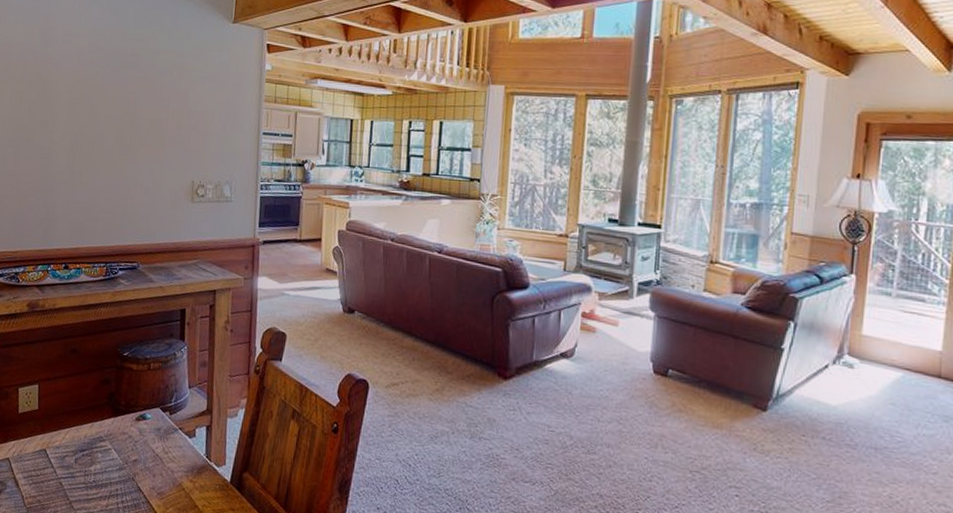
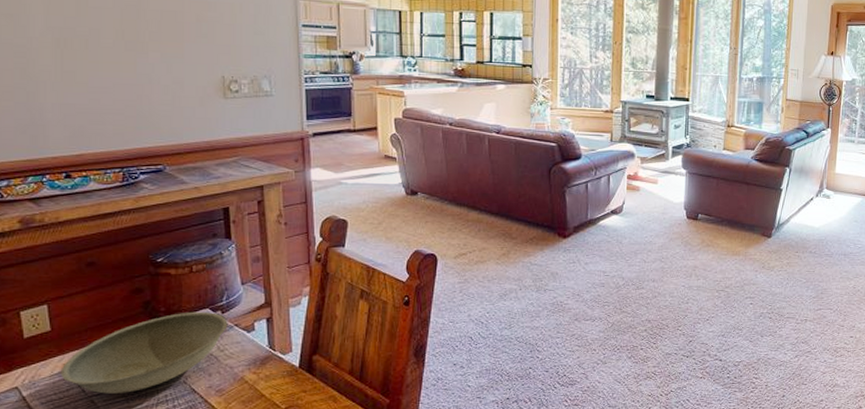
bowl: none [40,408,174,481] -> present [60,311,228,394]

